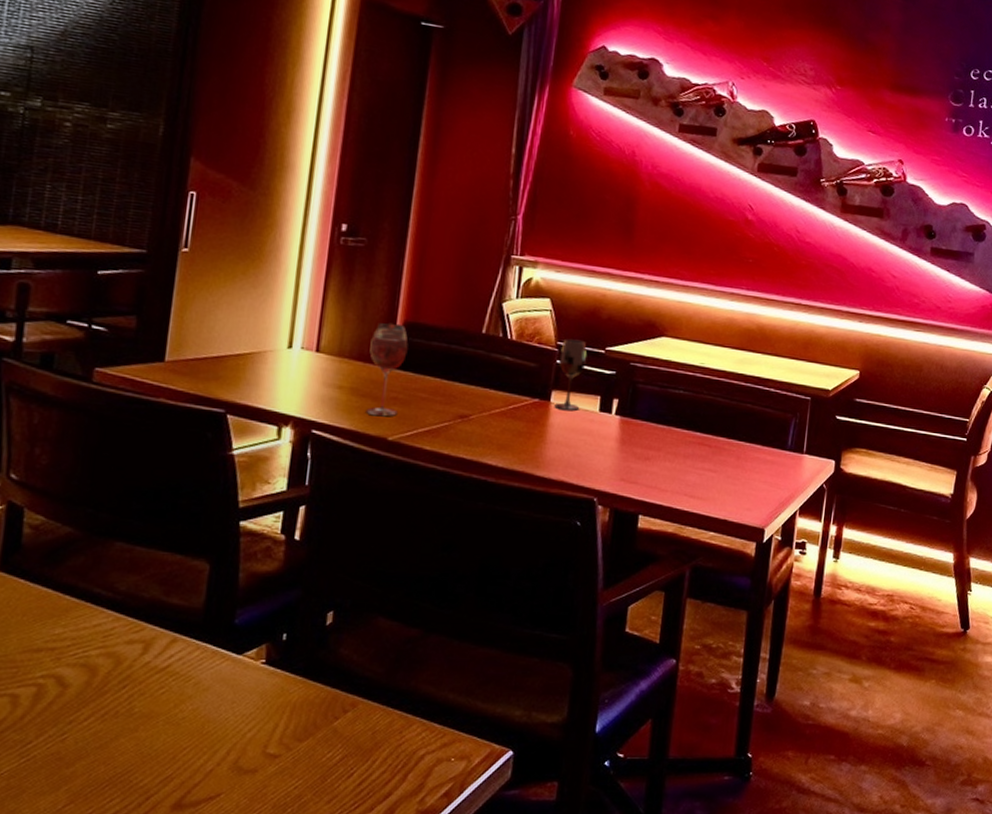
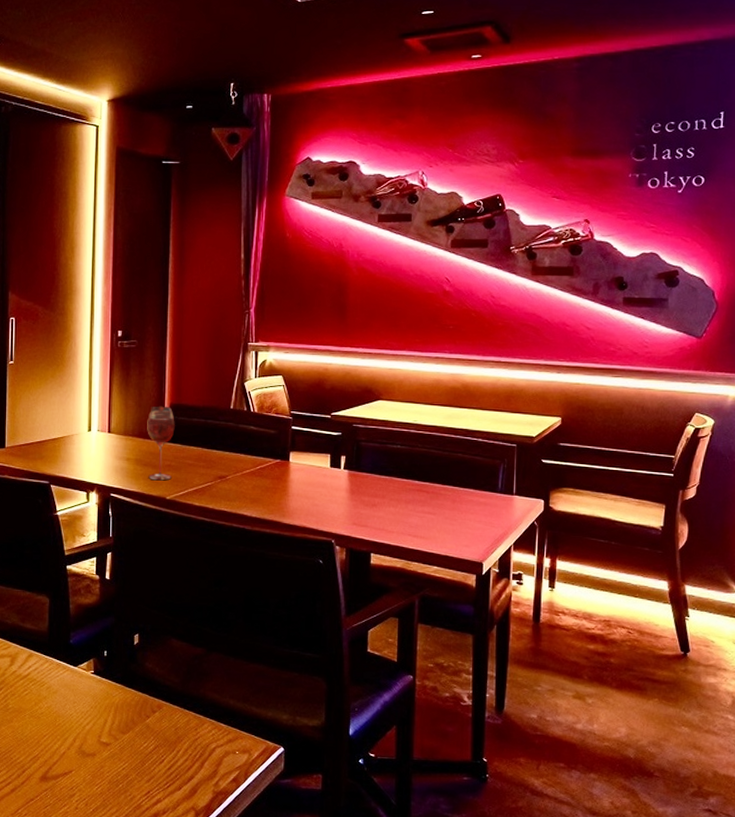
wine glass: present [554,339,587,411] -> none [293,408,317,468]

